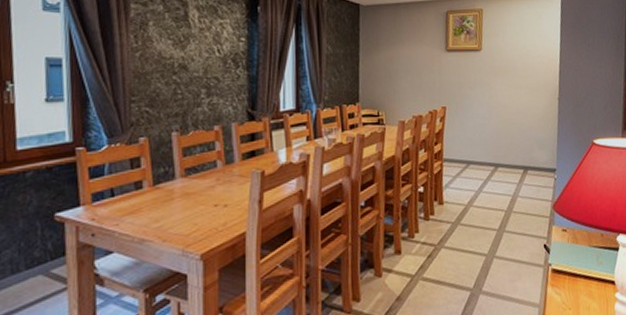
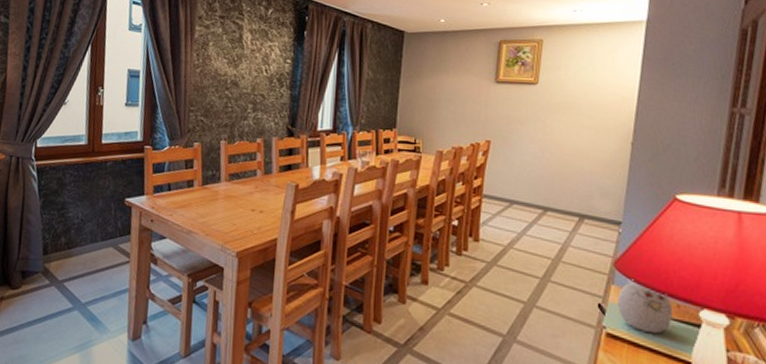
decorative egg: none [557,218,599,263] -> present [616,279,673,334]

